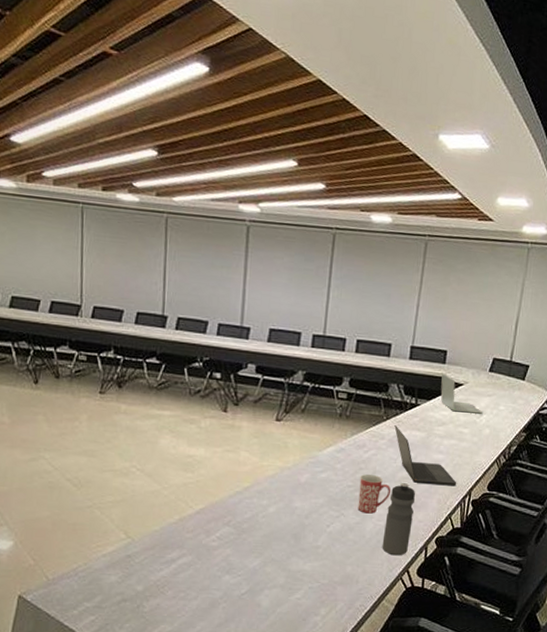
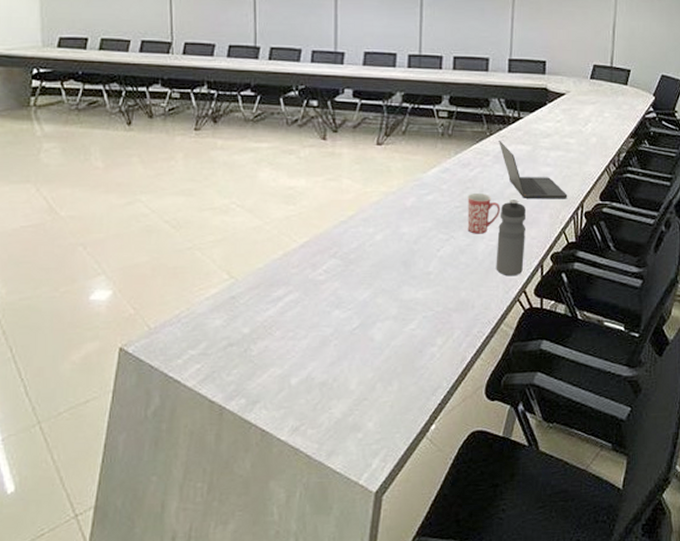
laptop: present [440,373,483,414] -> none [542,84,588,123]

